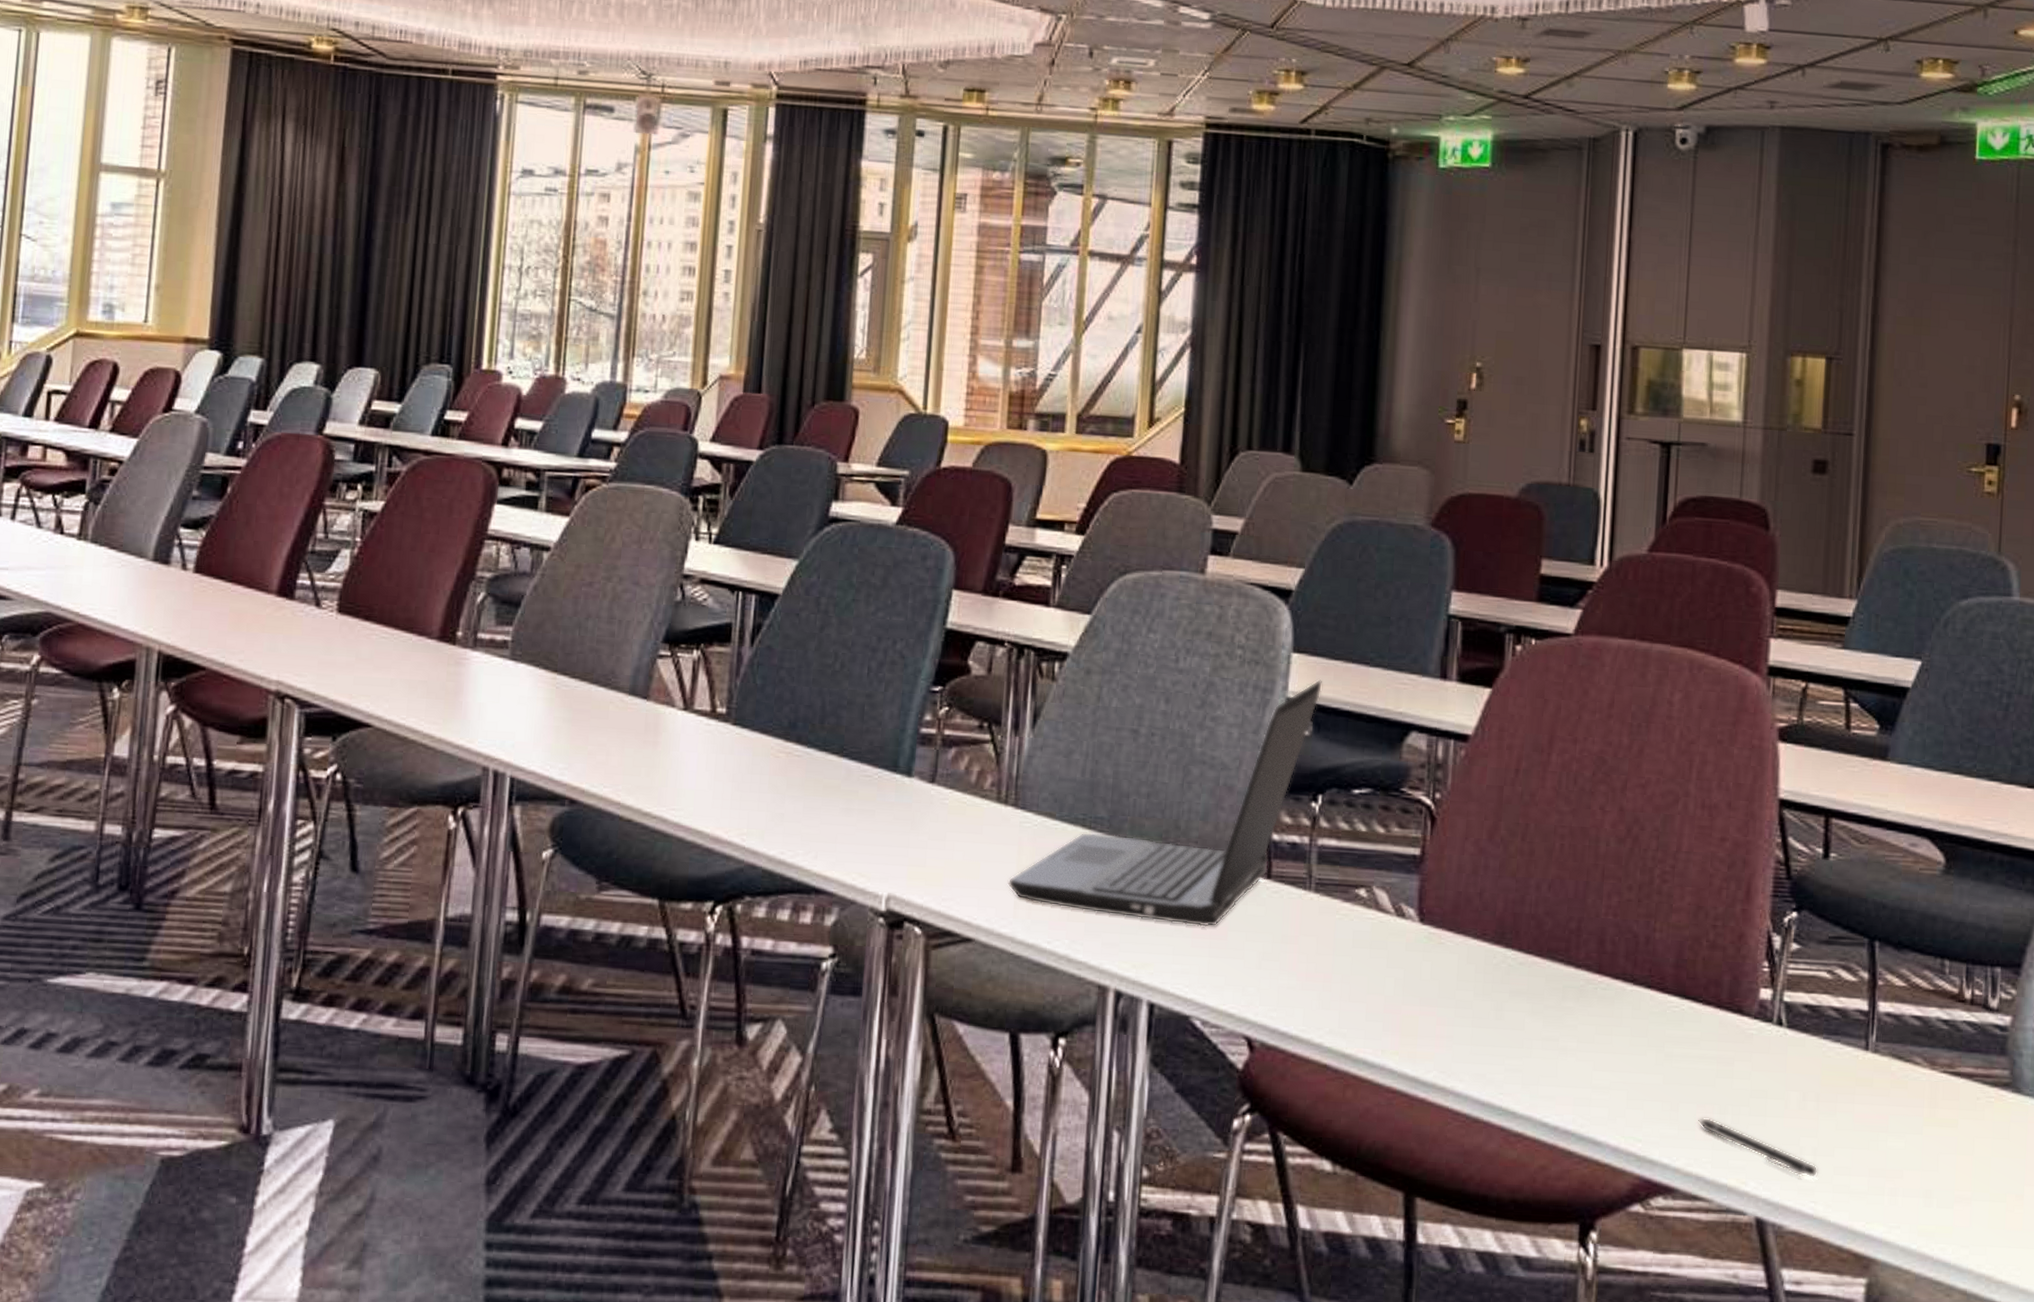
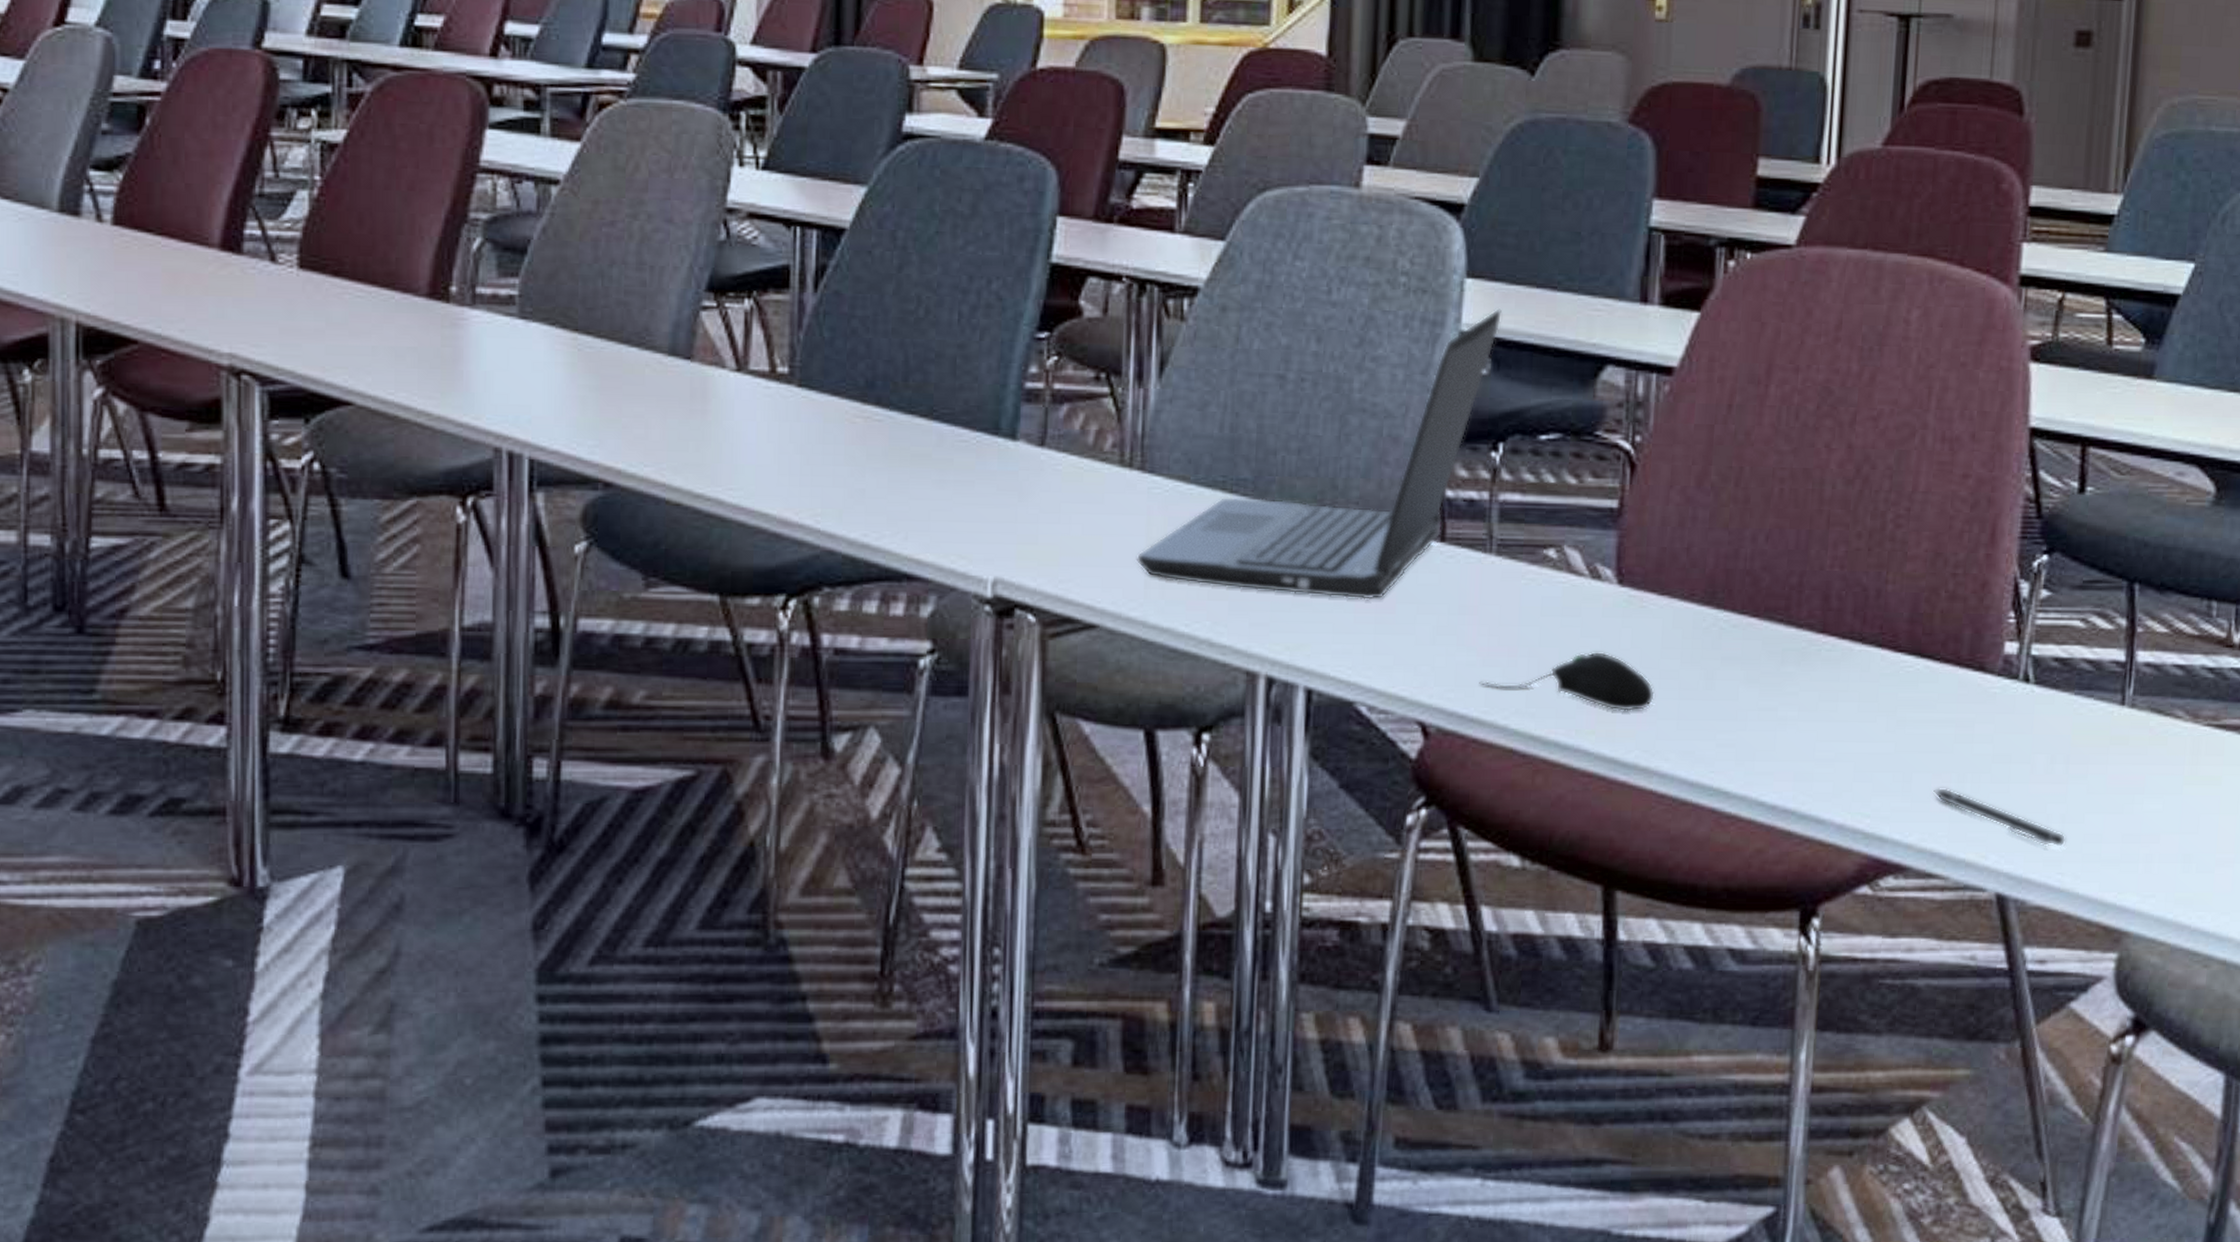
computer mouse: none [1298,980,1451,1036] -> present [1479,651,1655,711]

